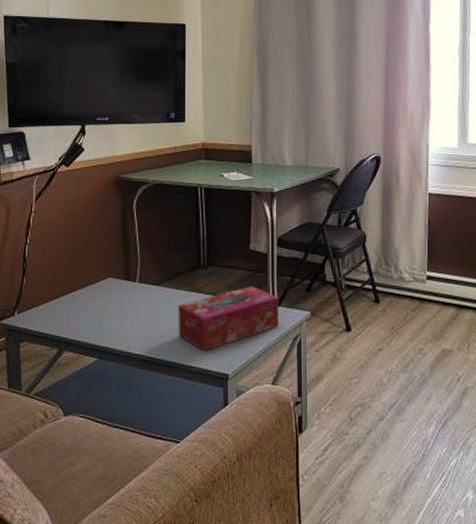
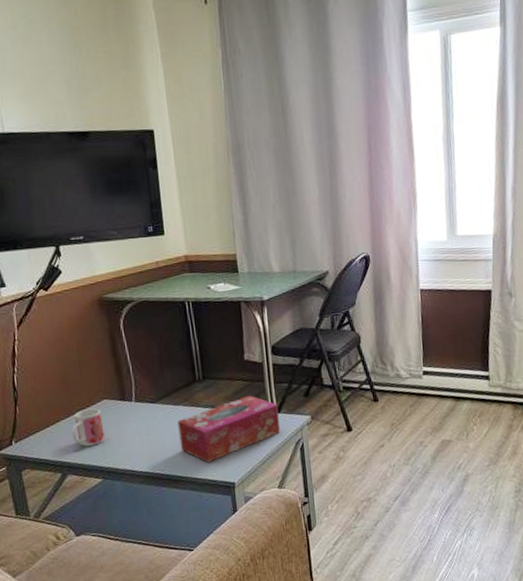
mug: none [73,286,105,323] -> present [71,408,105,447]

